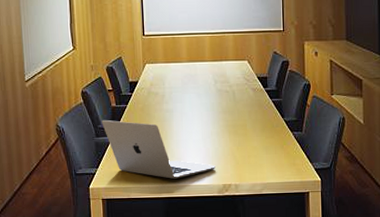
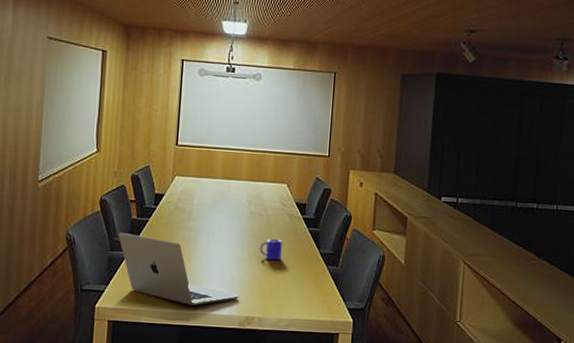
mug: none [228,112,250,132] -> present [259,239,283,261]

